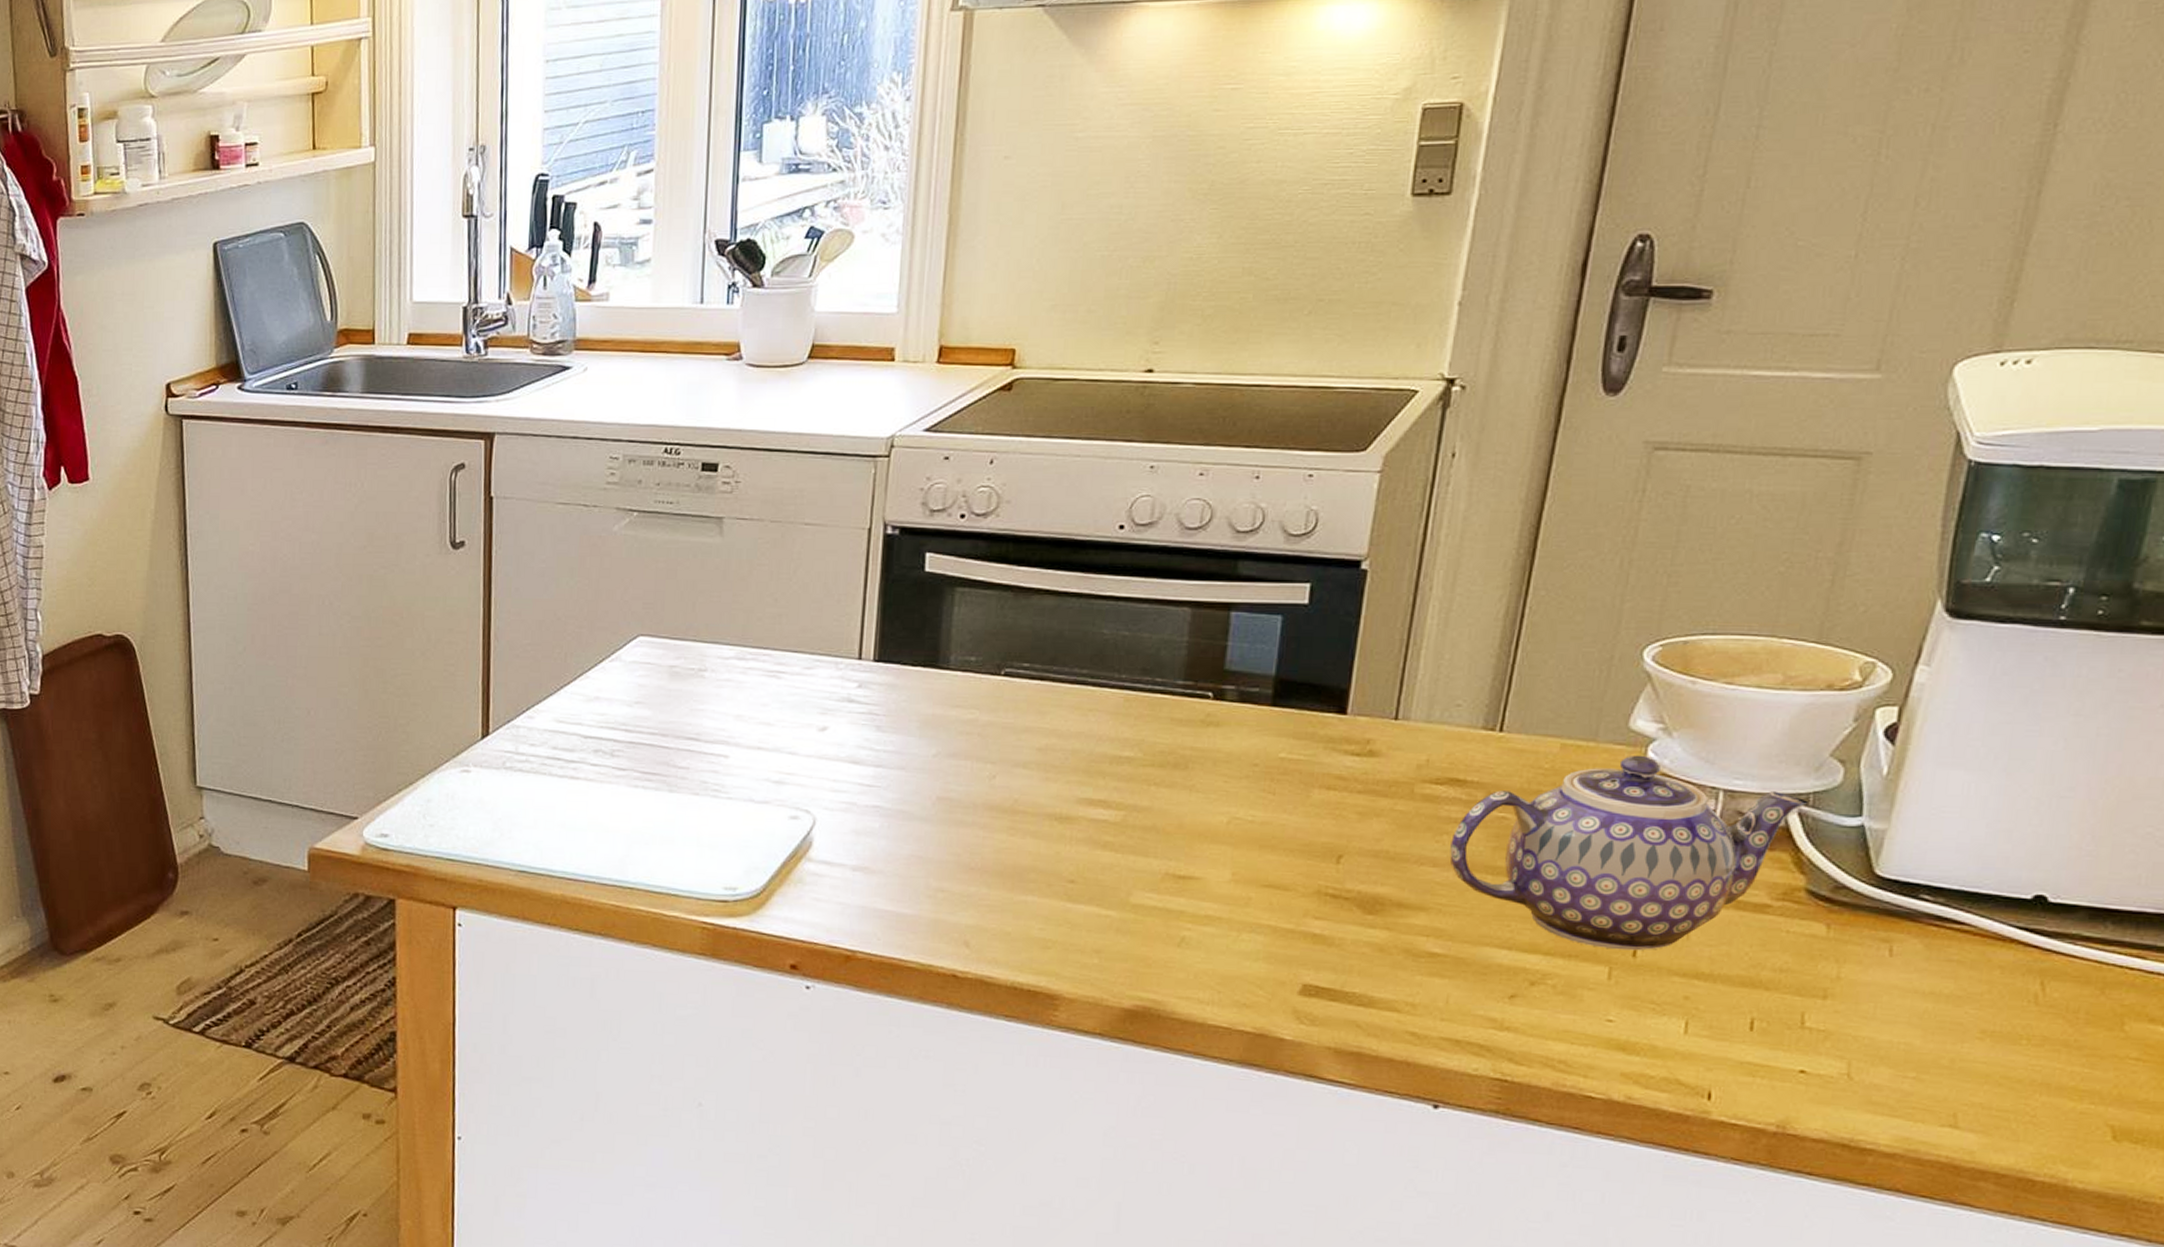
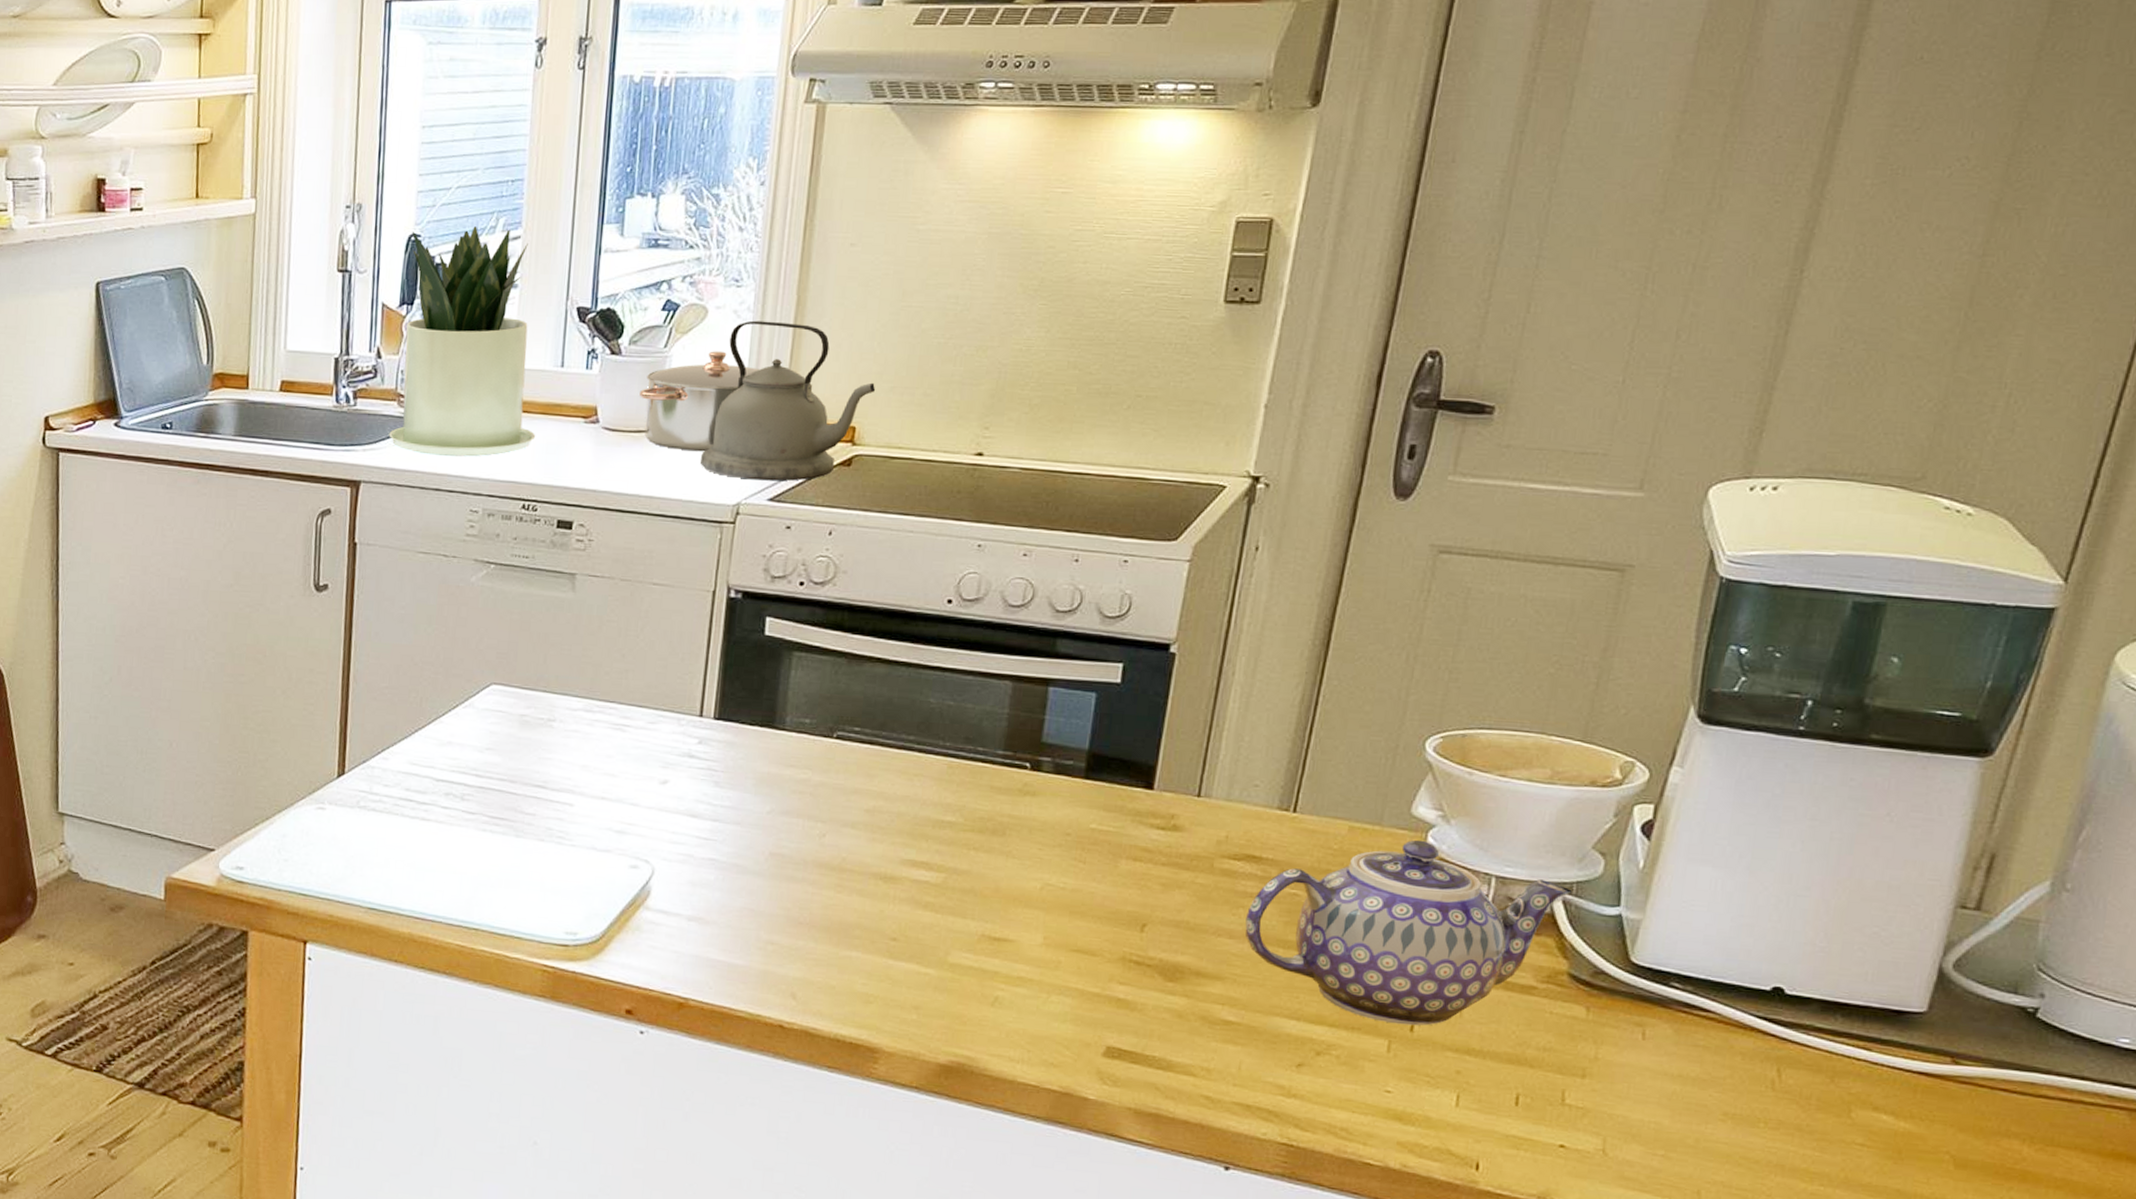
planter: none [522,162,677,402] -> present [389,226,536,457]
cooking pot: none [784,277,912,384] -> present [640,351,760,452]
kettle: none [851,243,1036,411] -> present [701,320,876,481]

